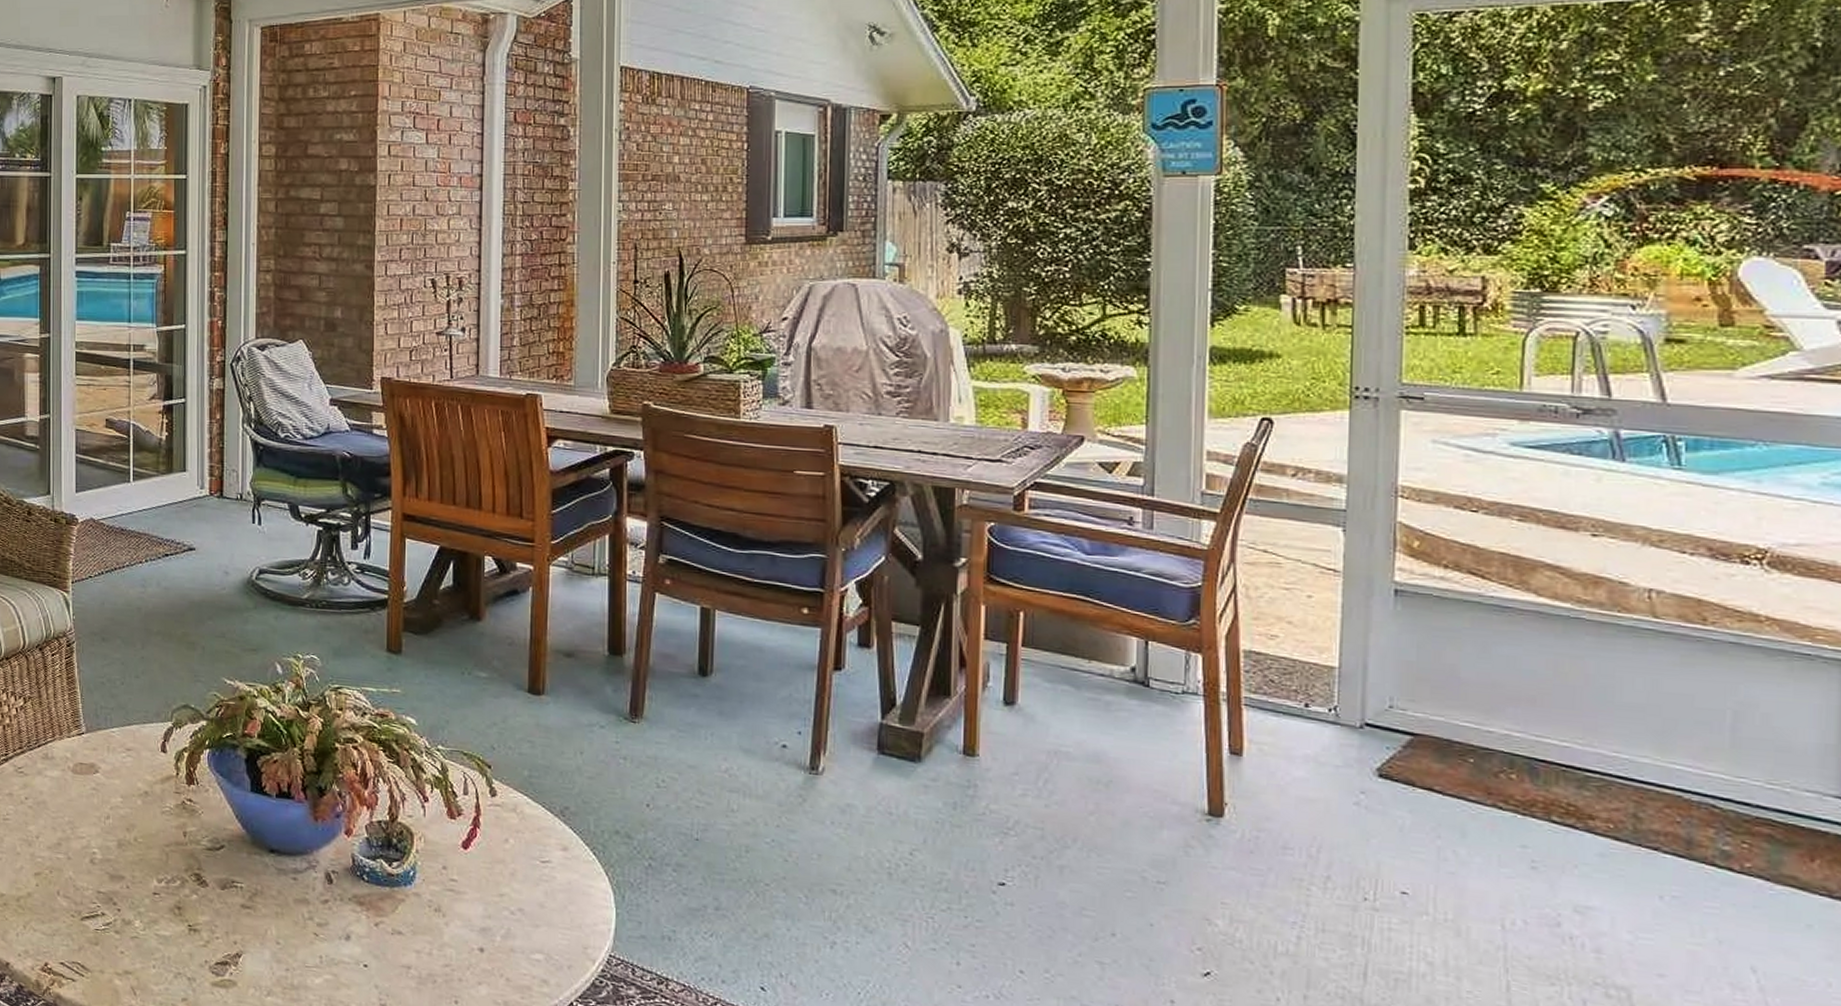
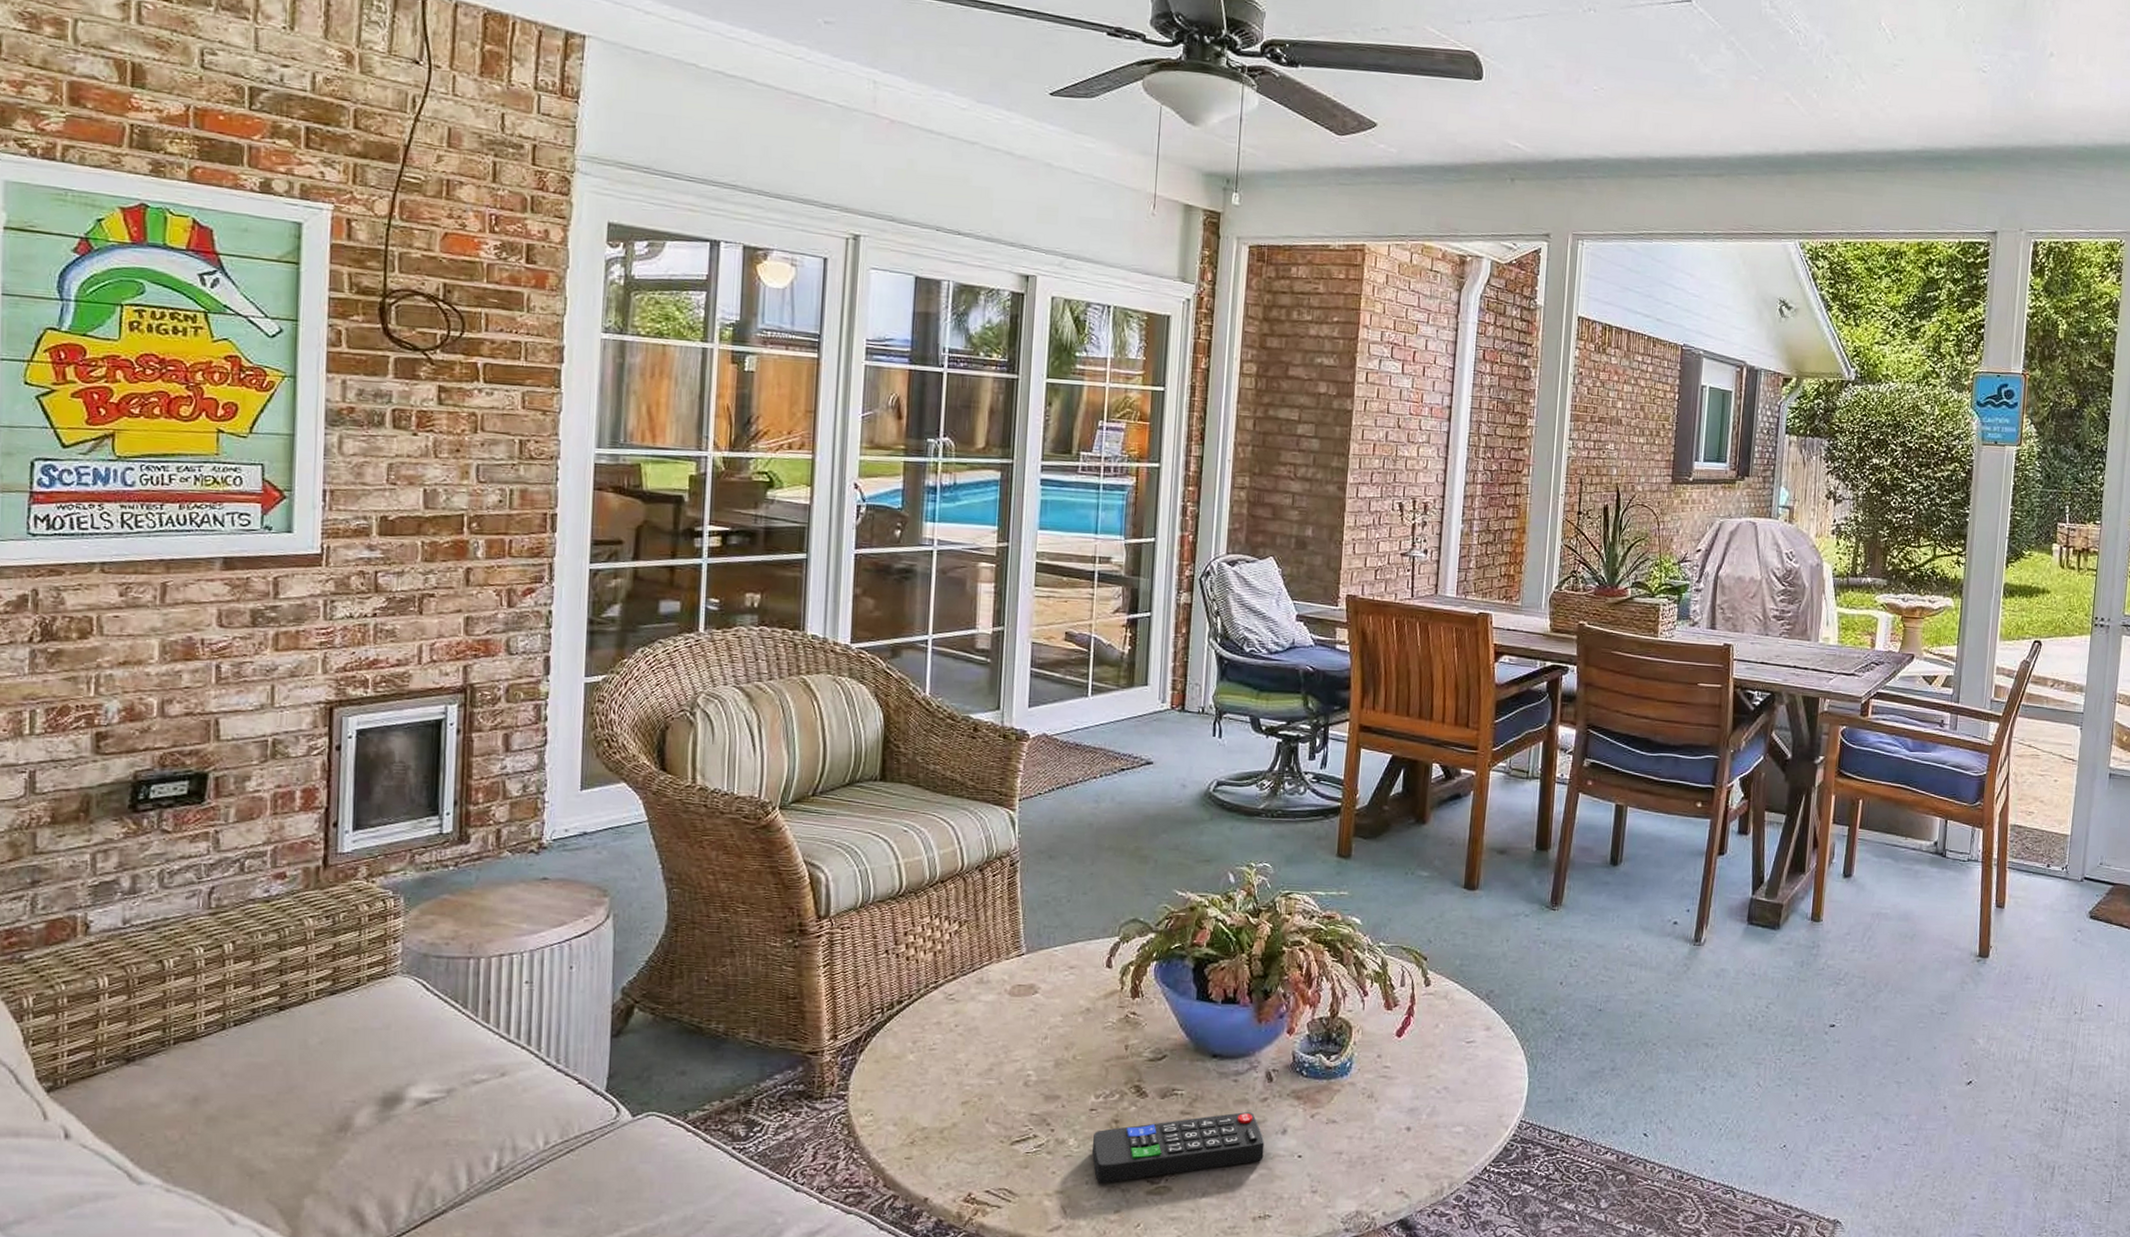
remote control: none [157,912,328,970] -> present [1091,1112,1265,1183]

